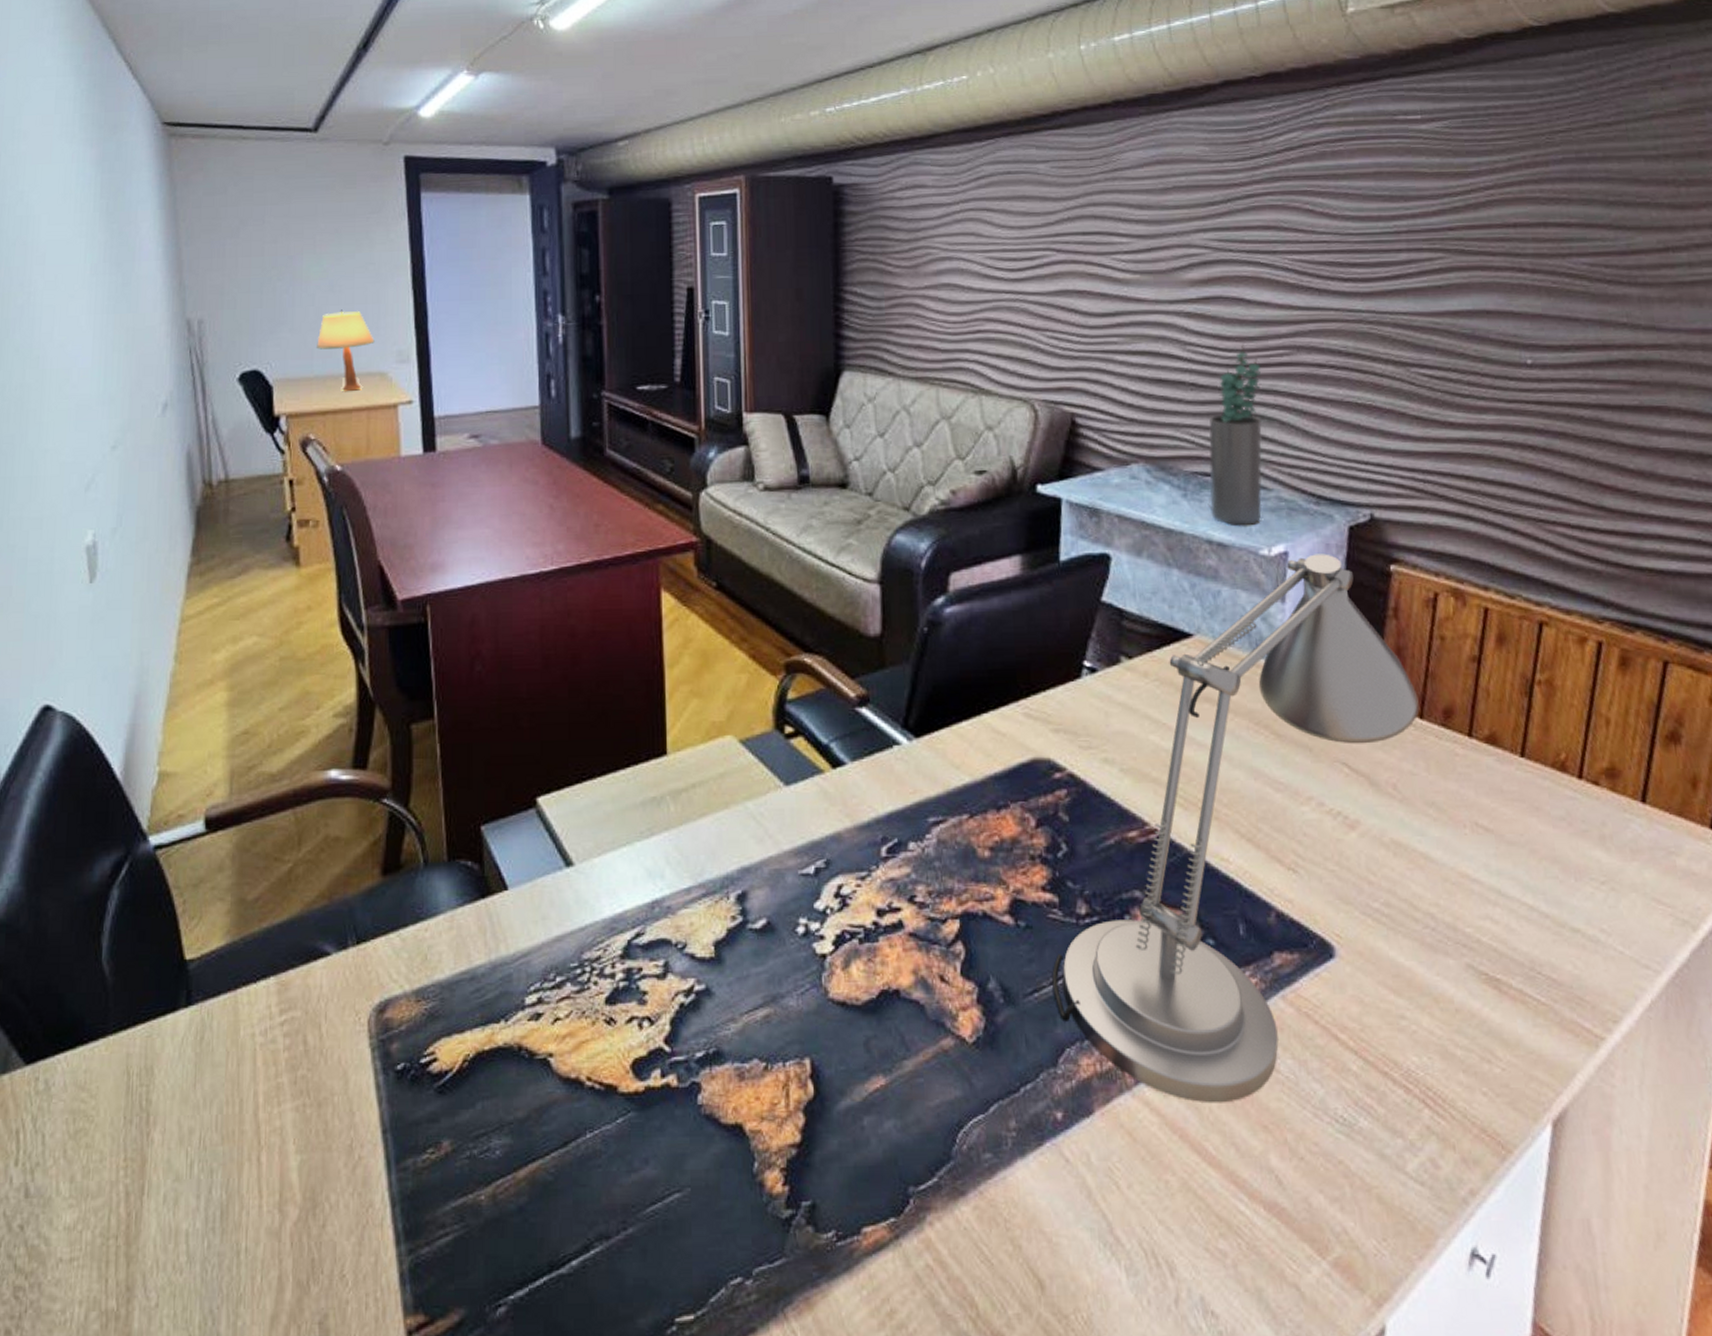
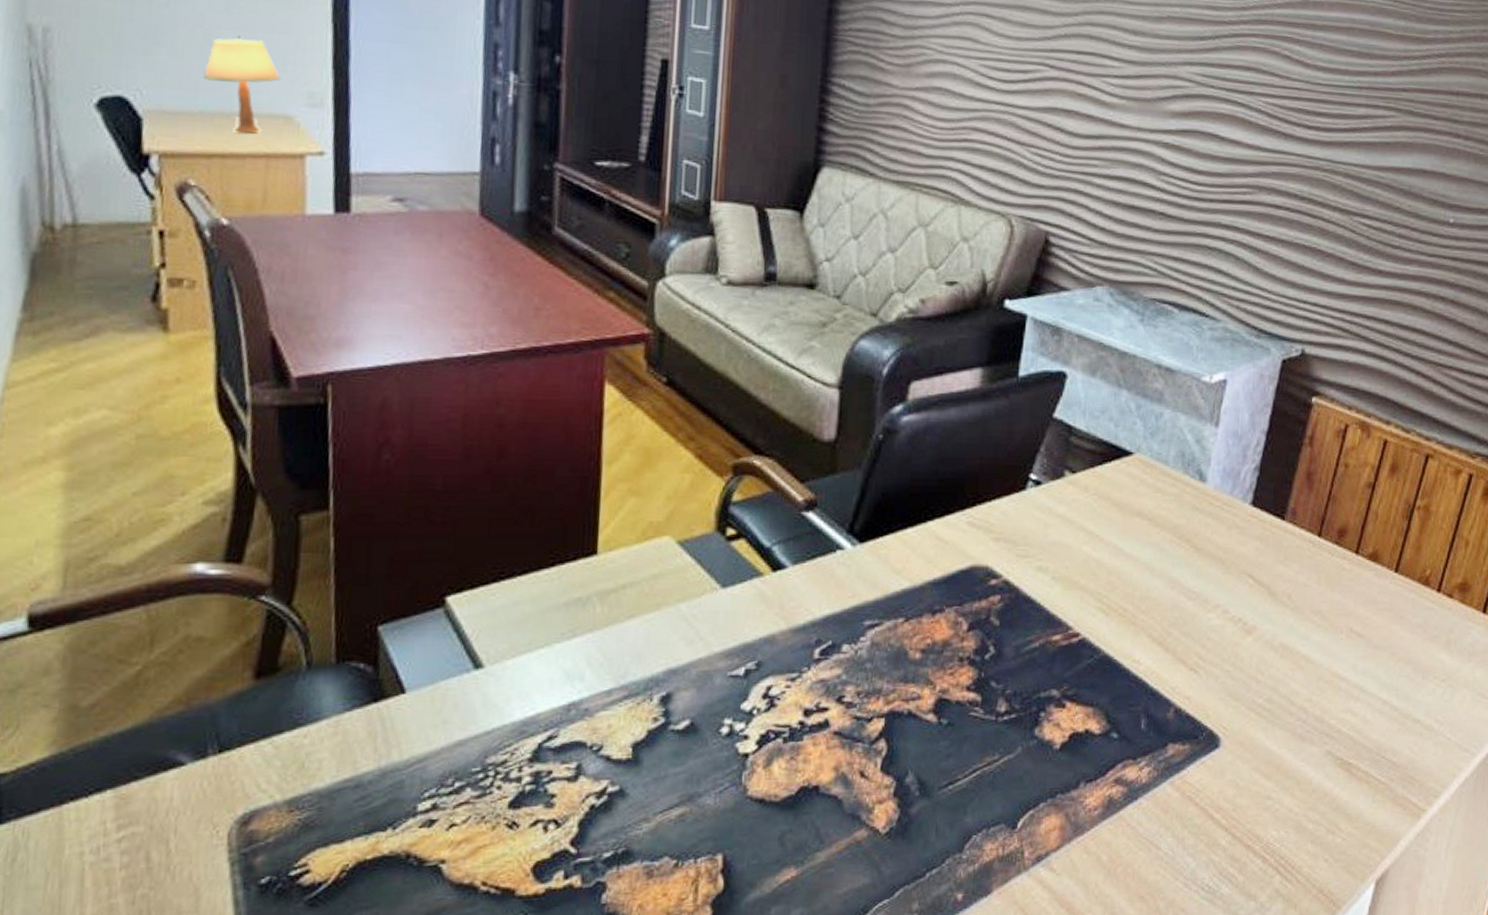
desk lamp: present [1052,554,1420,1104] -> none [966,383,1319,879]
vase: present [1209,344,1263,526] -> none [1162,179,1226,353]

